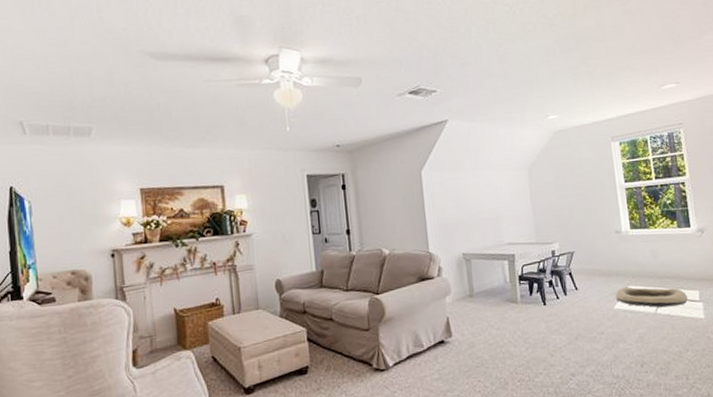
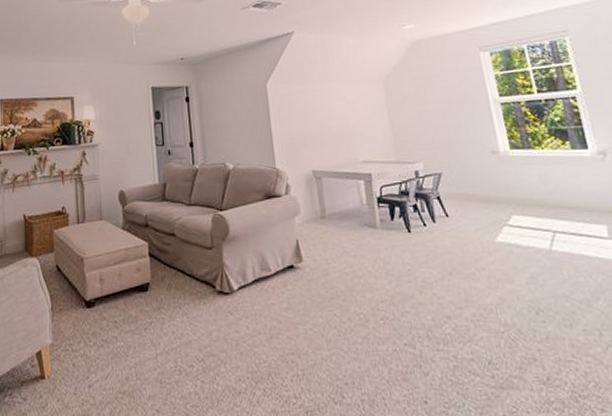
dog bed: present [614,287,688,308] -> none [495,216,593,244]

